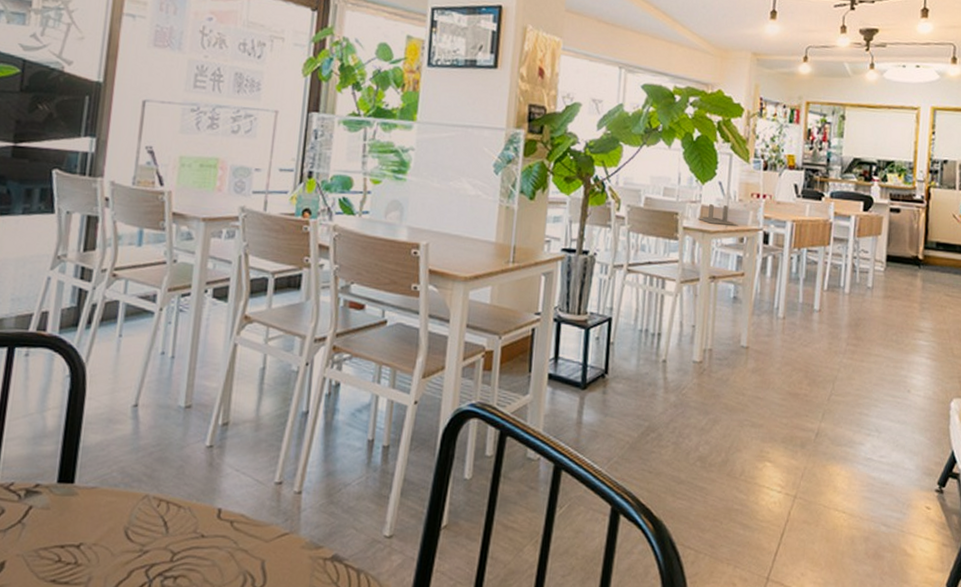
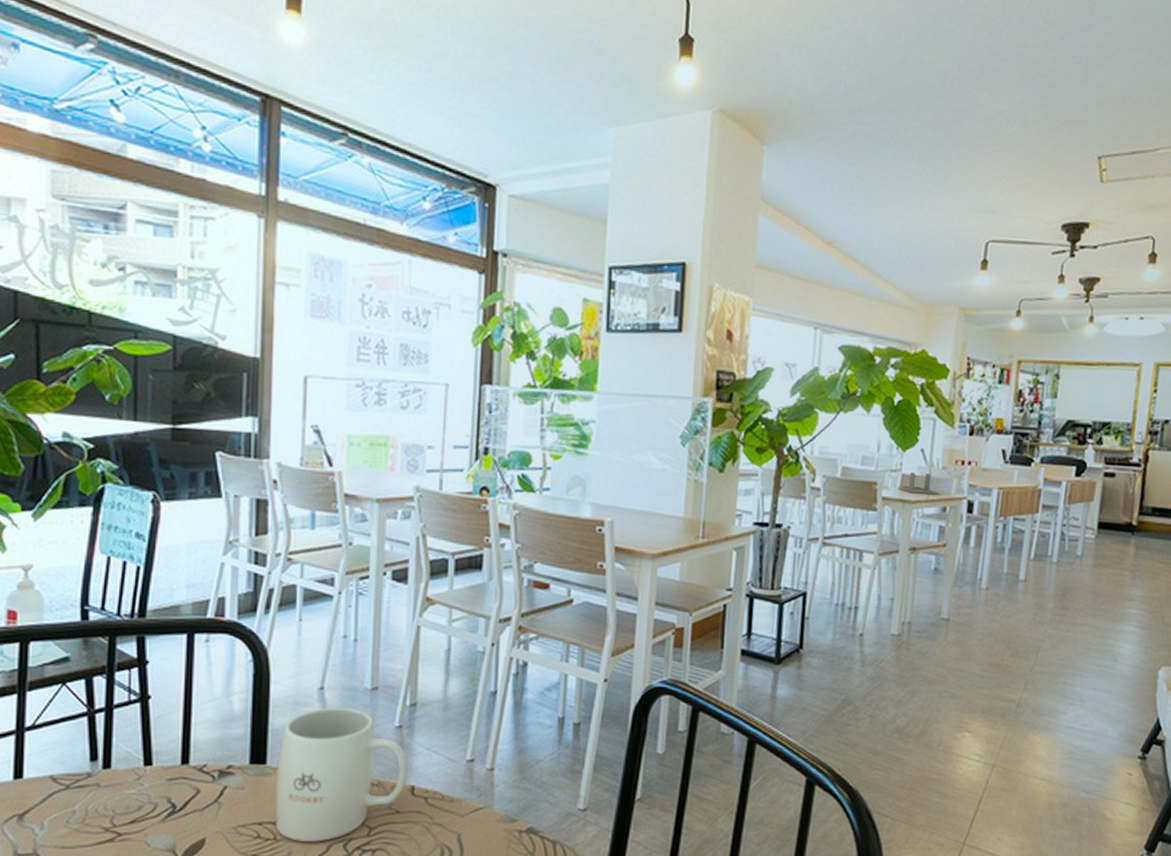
mug: none [77,425,216,567] -> present [274,707,408,842]

